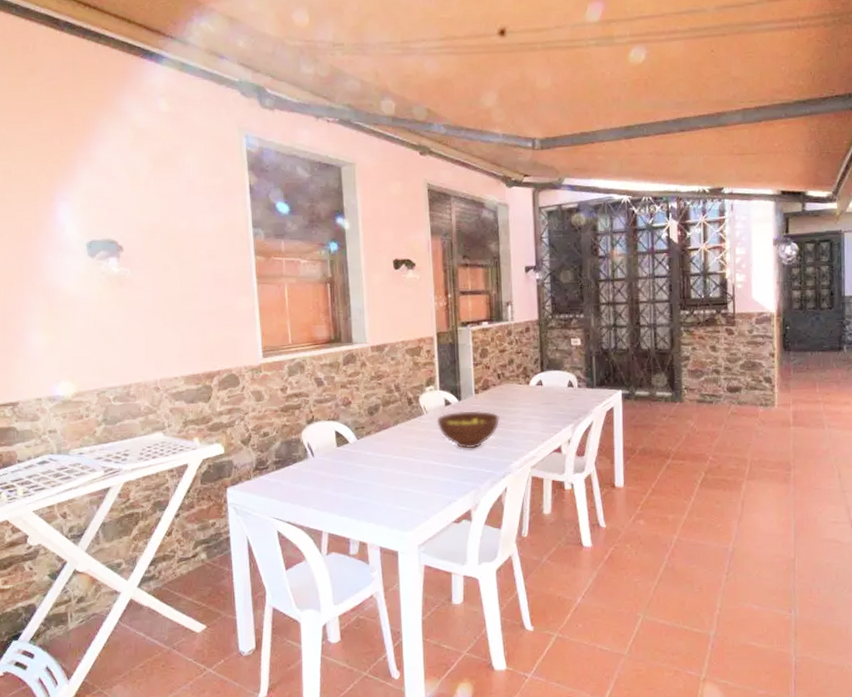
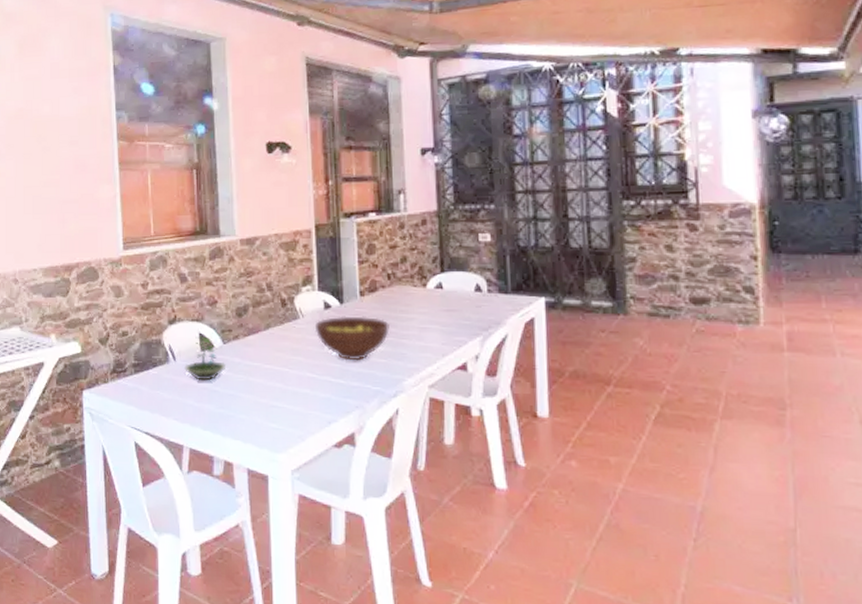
terrarium: none [322,433,360,473] -> present [184,336,227,381]

